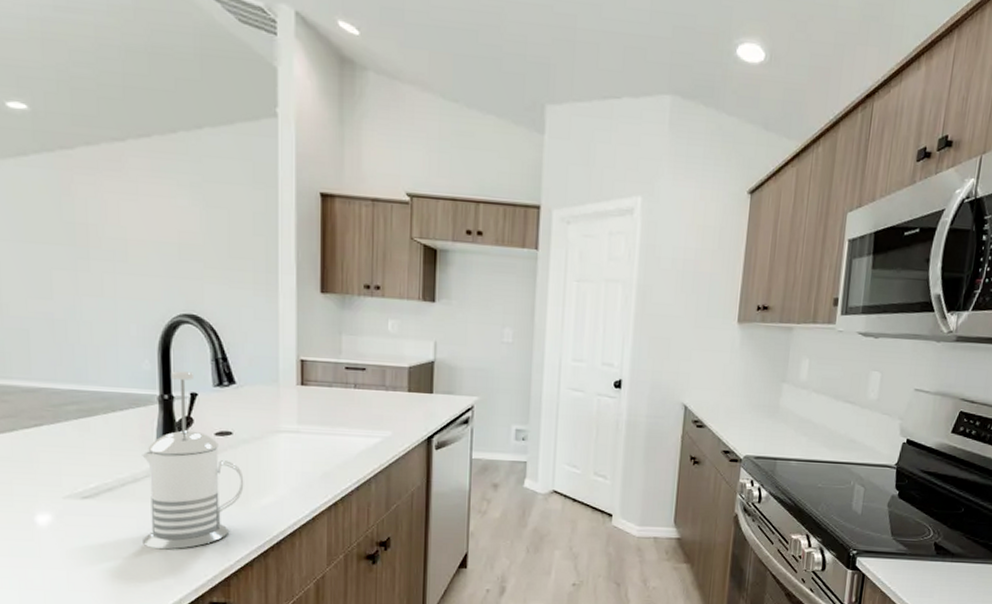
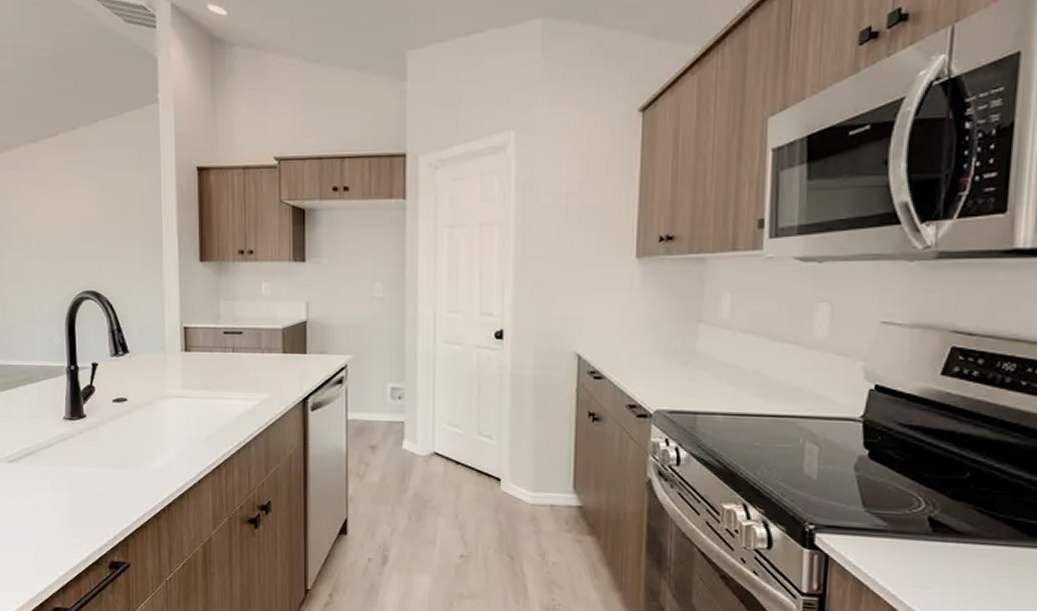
french press: present [141,371,244,550] -> none [54,343,138,510]

